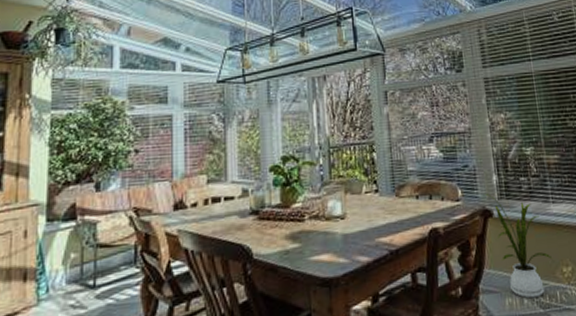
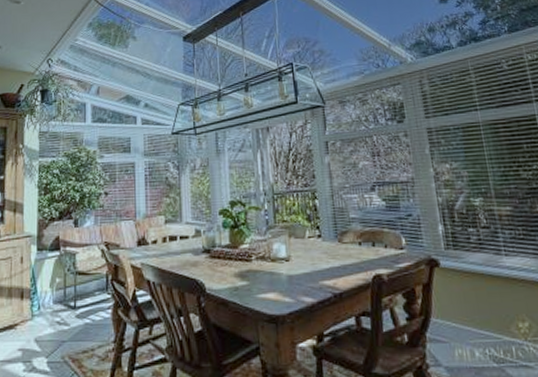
house plant: present [483,193,553,299] -> none [428,242,507,352]

